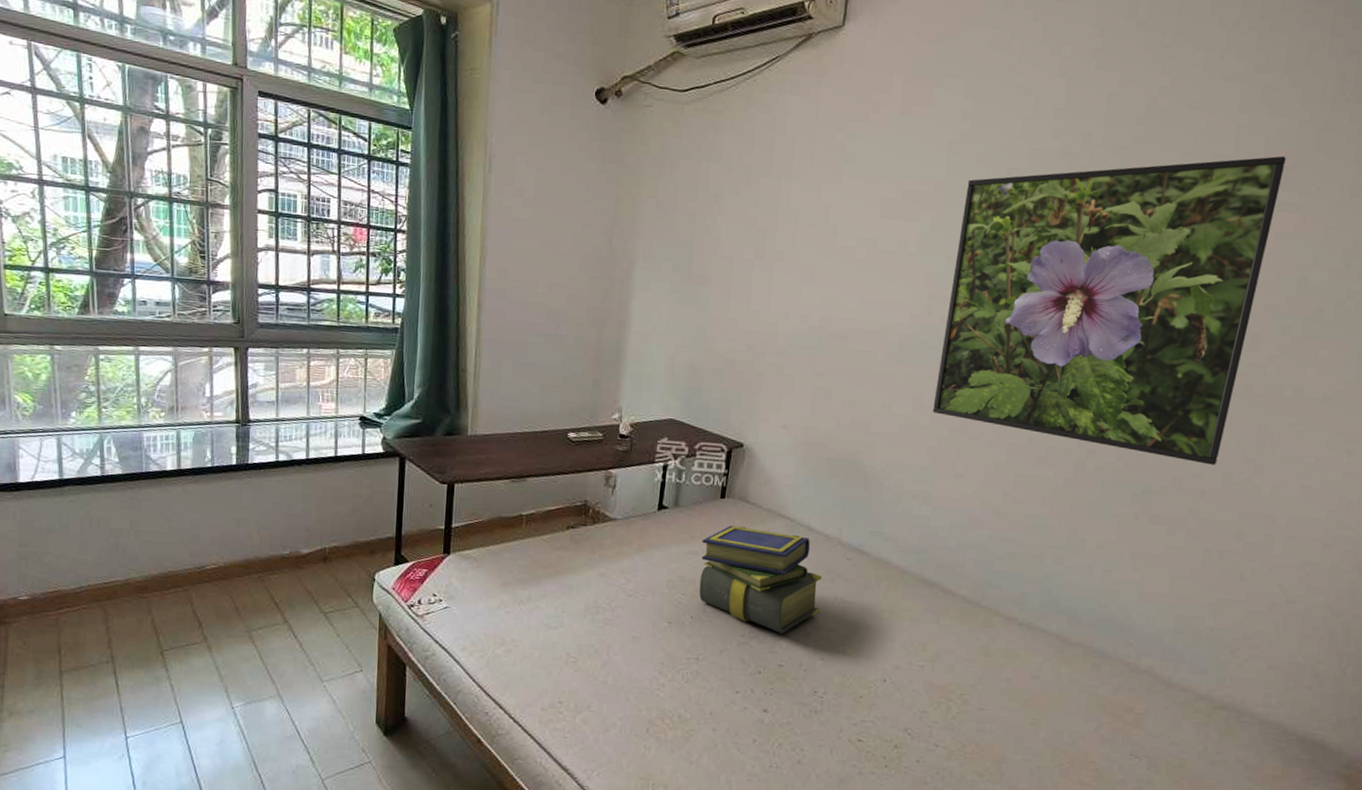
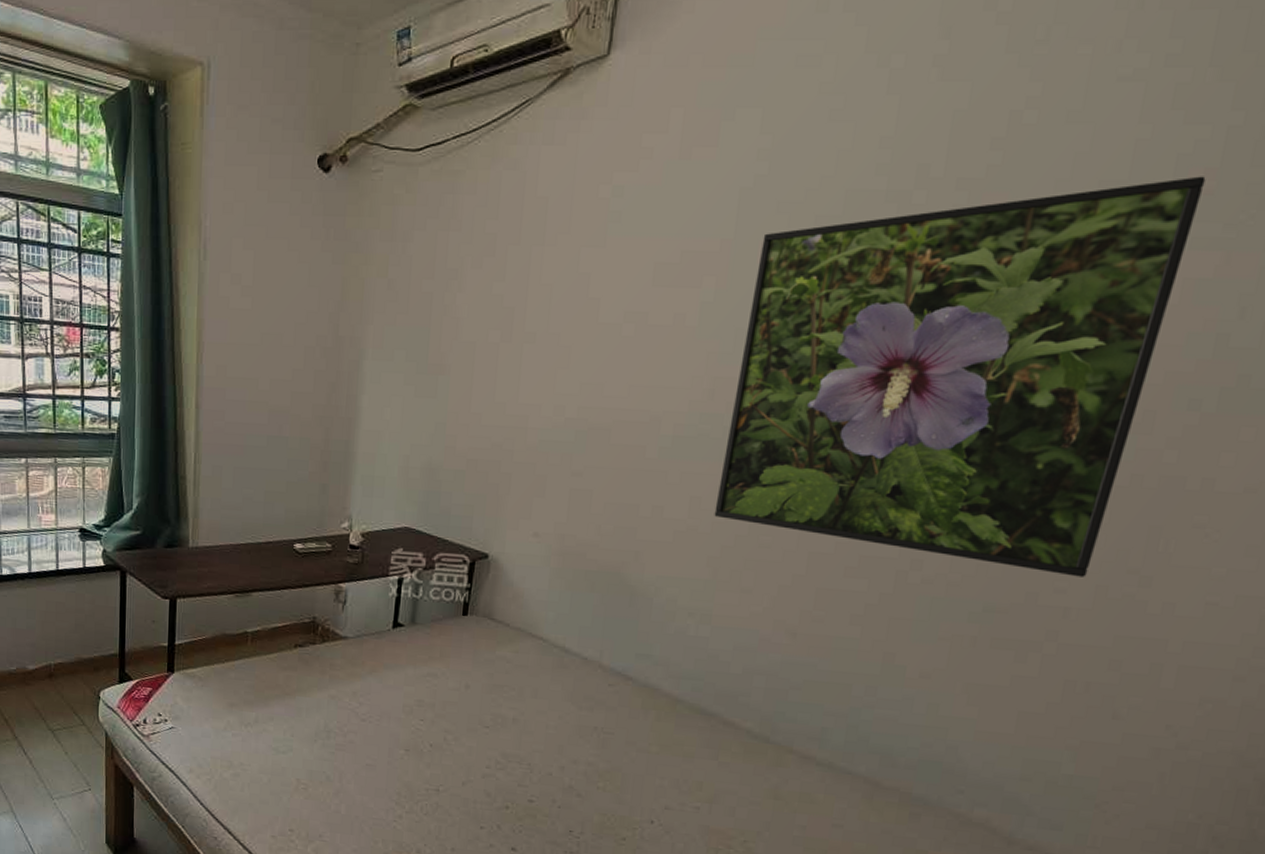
stack of books: present [699,525,822,633] -> none [438,645,578,766]

